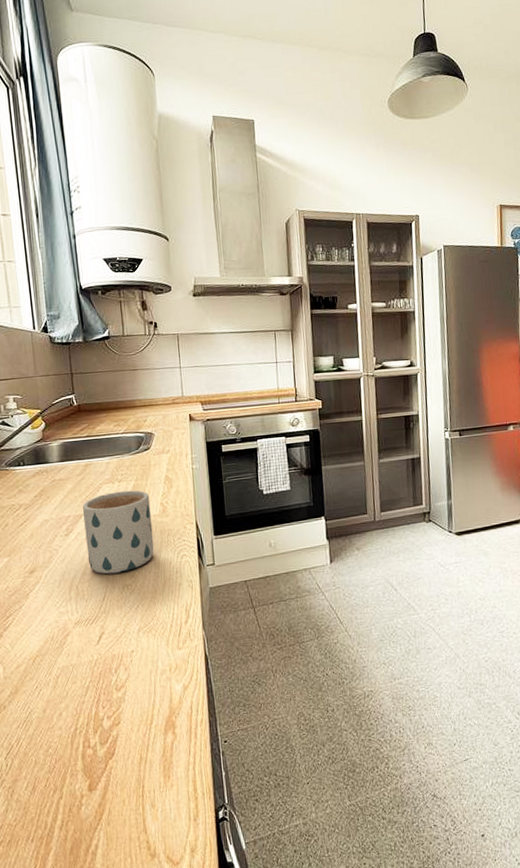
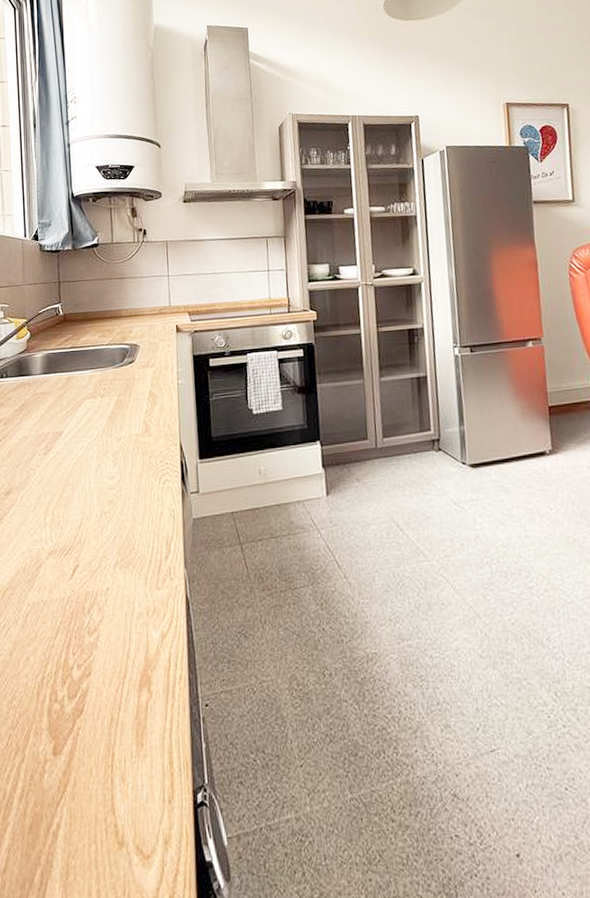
mug: present [82,490,154,574] -> none [62,406,135,499]

